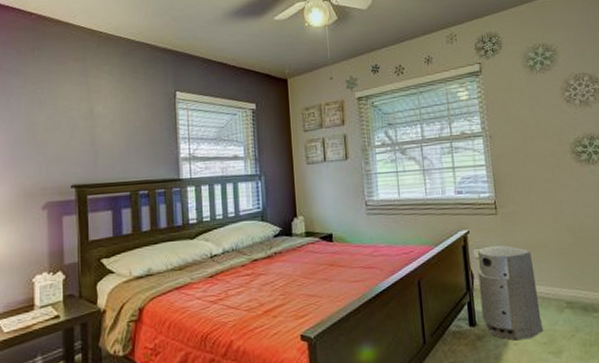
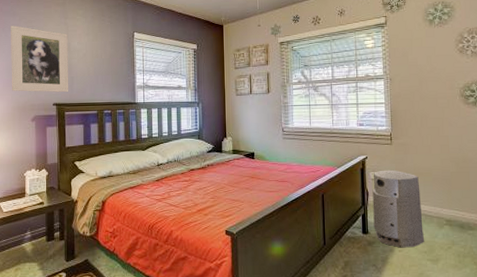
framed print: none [13,87,93,172] -> present [11,25,69,93]

